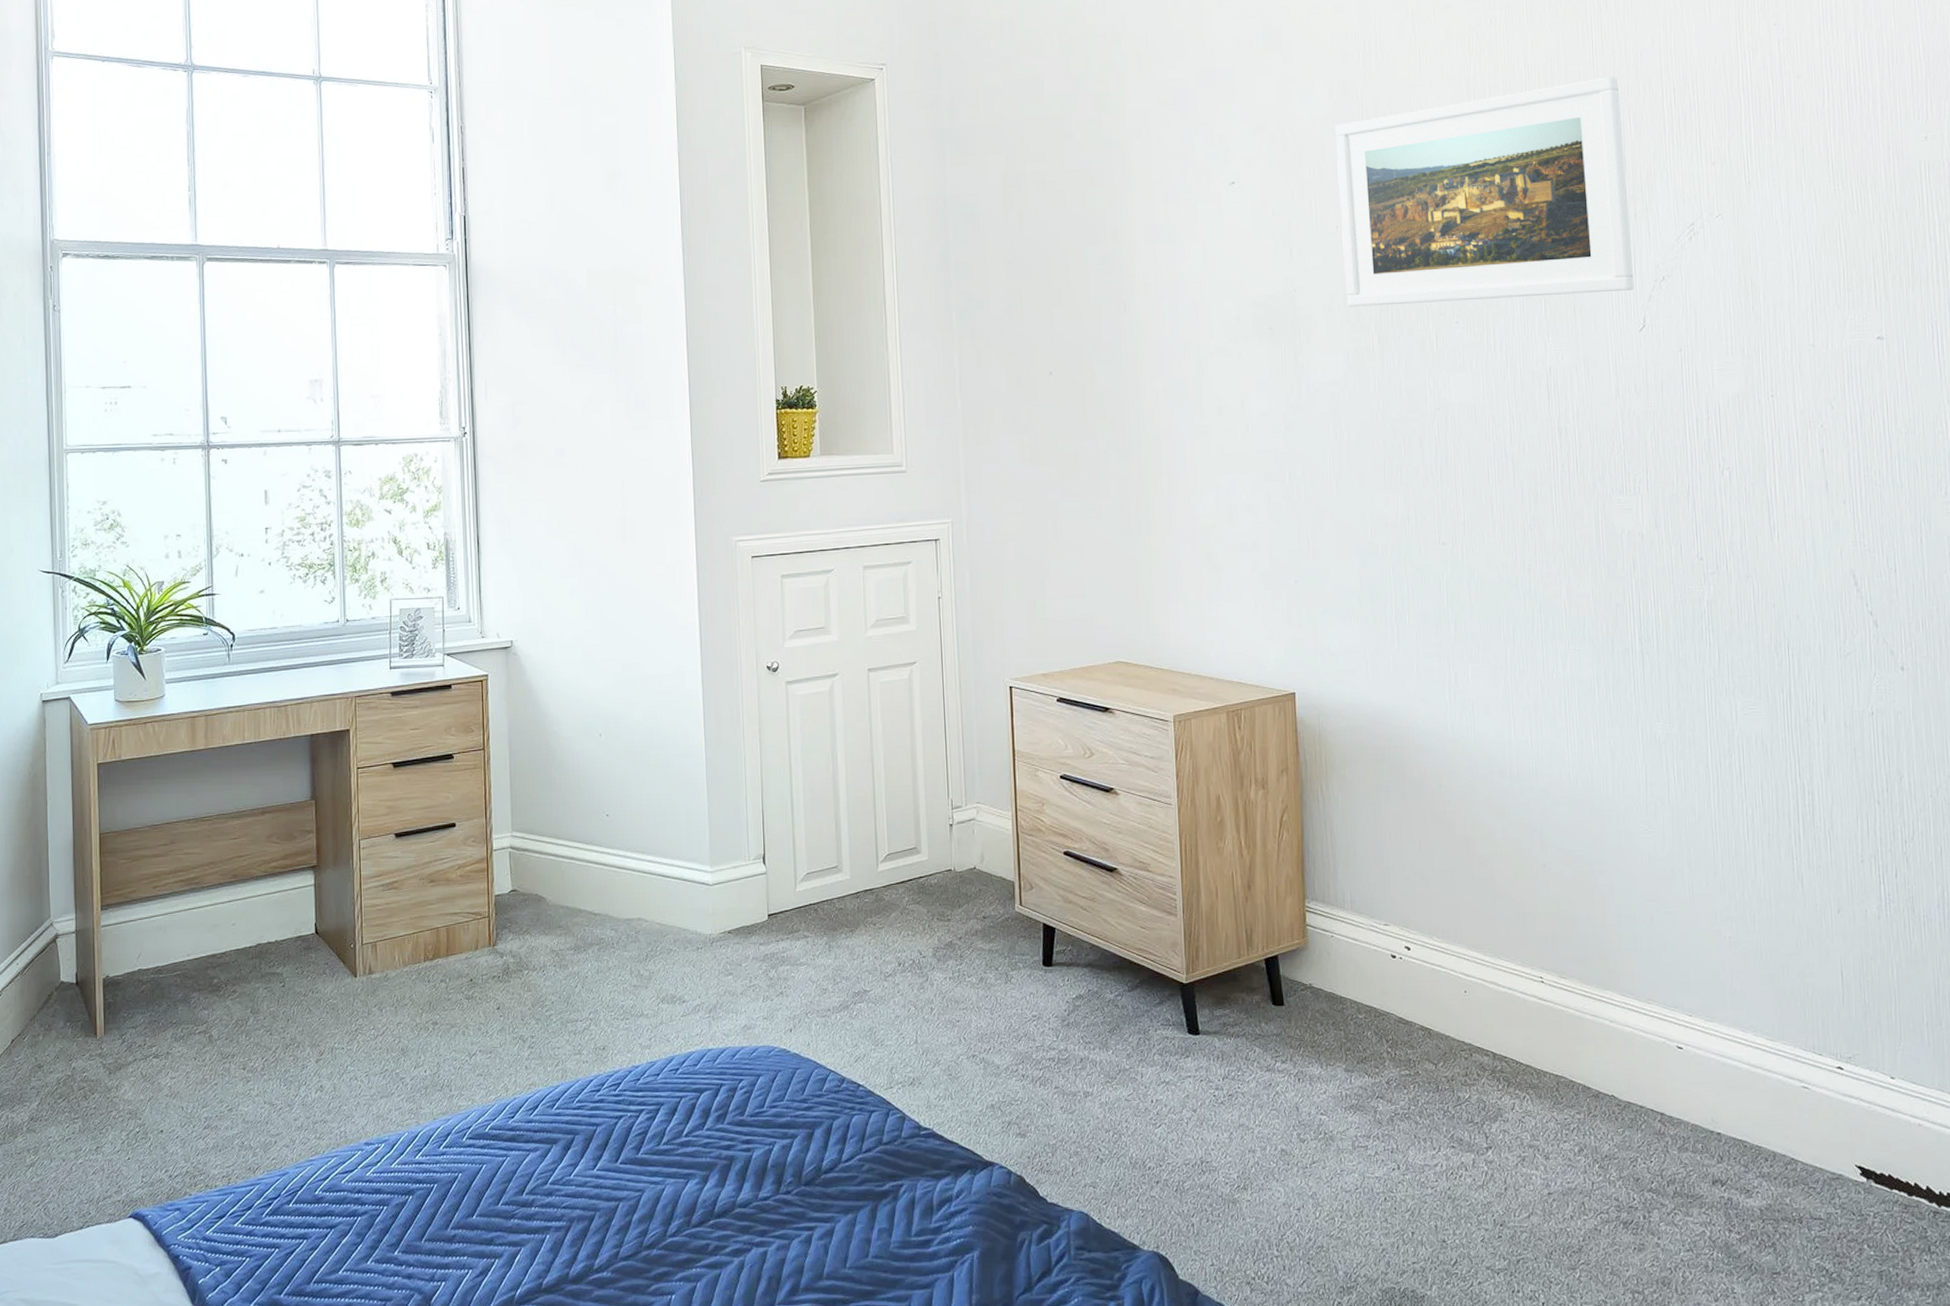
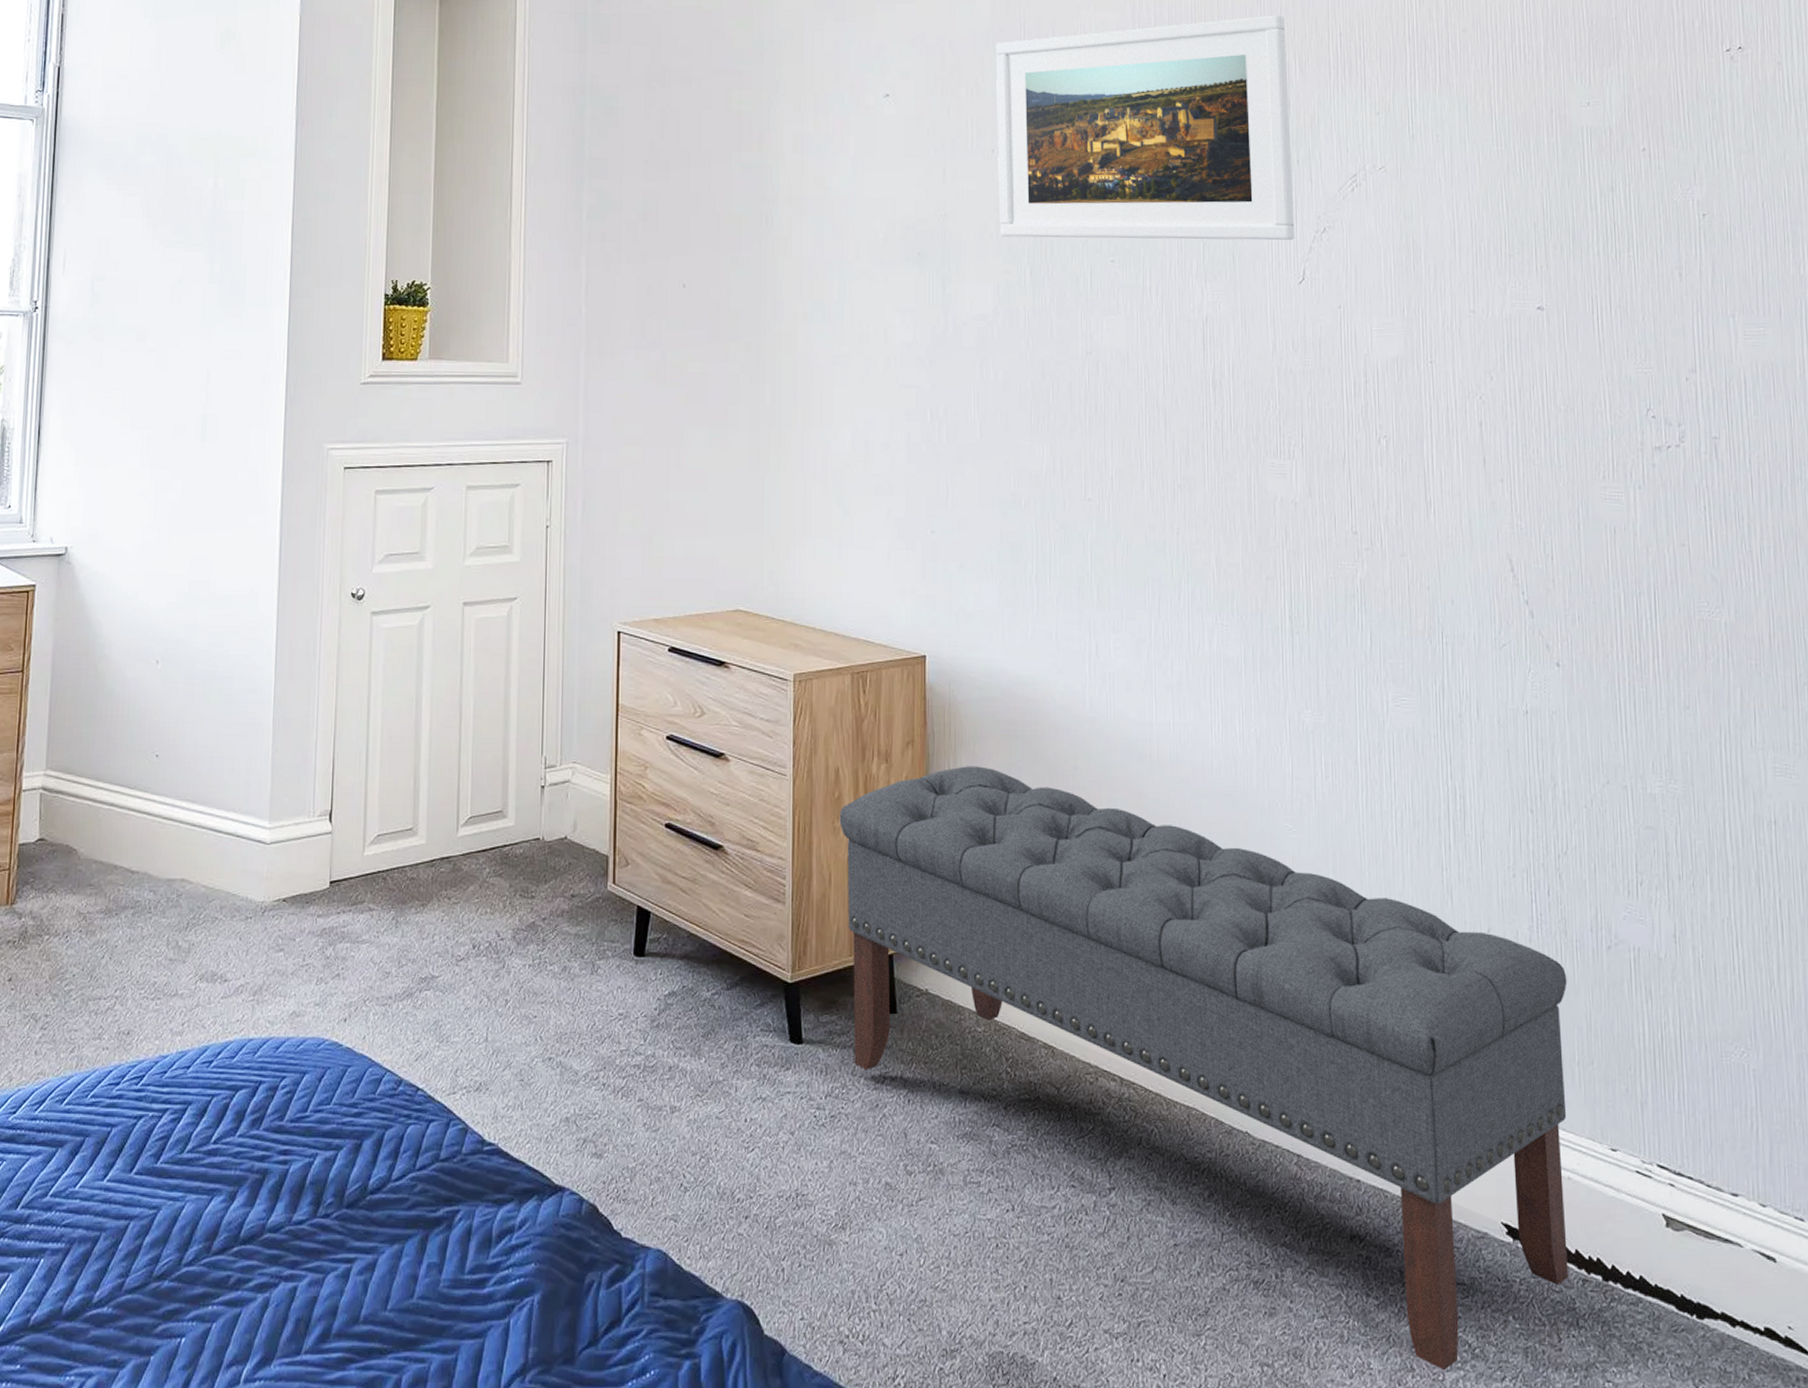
bench: none [1222,788,1920,1293] -> present [839,766,1569,1371]

